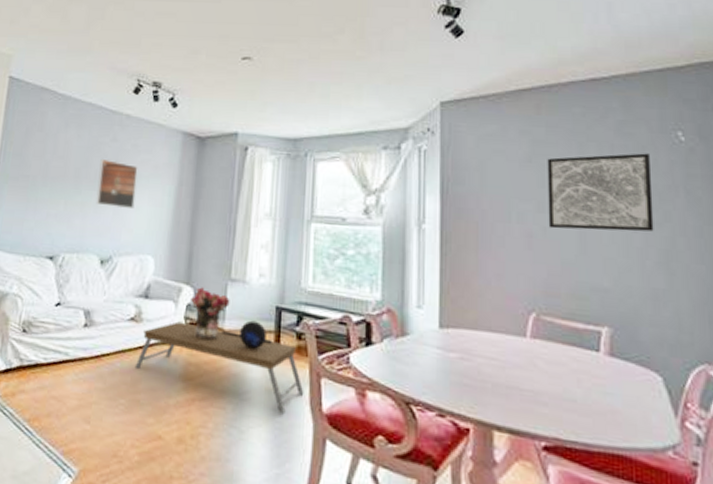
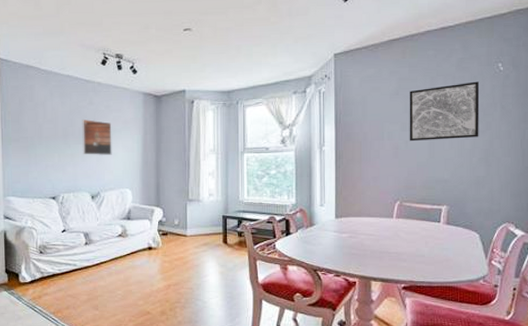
coffee table: present [134,321,304,413] -> none [125,234,246,287]
bouquet: present [189,287,230,341] -> none [160,208,190,244]
decorative sphere: present [240,320,267,349] -> none [198,227,217,247]

